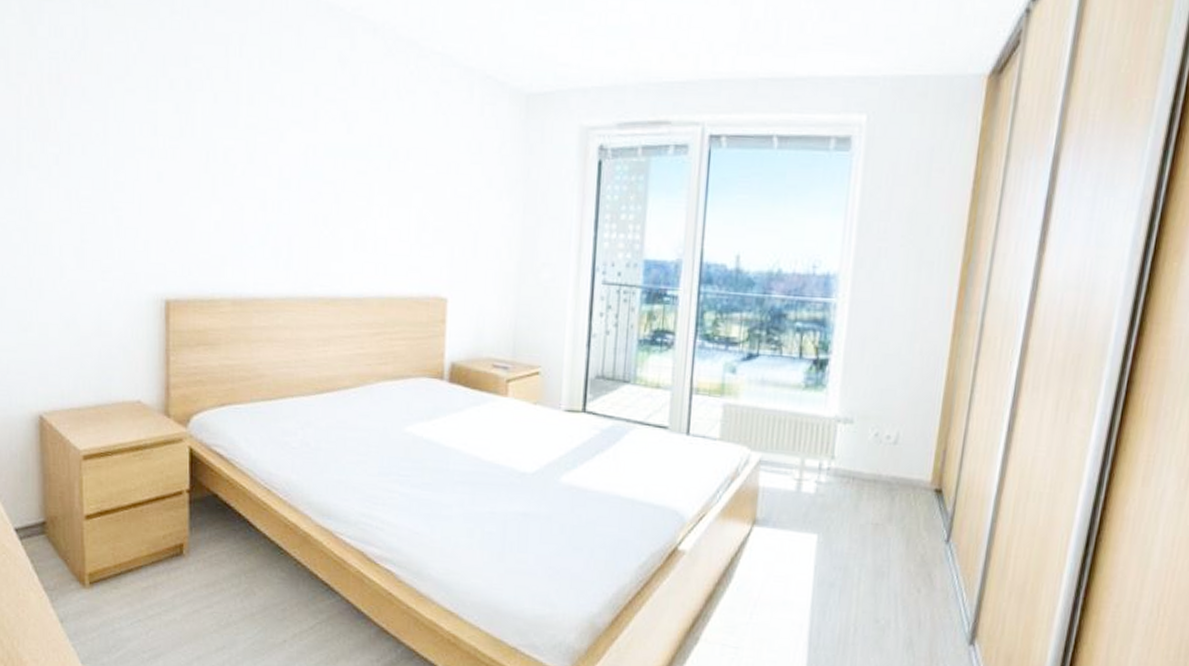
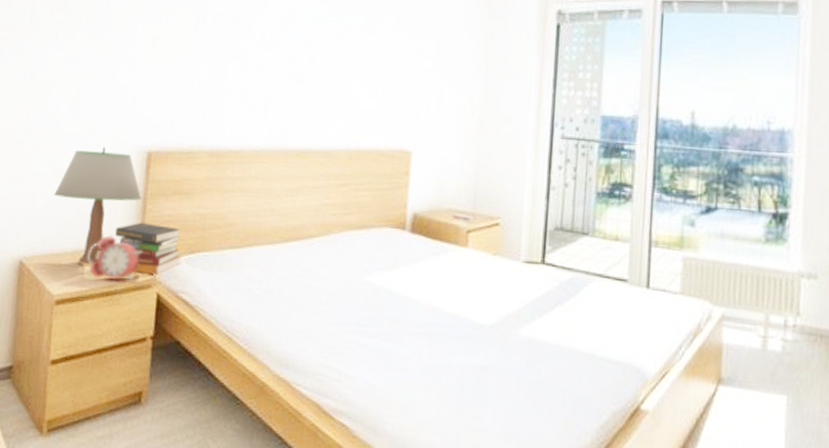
table lamp: none [68,295,164,419] -> present [54,147,142,264]
alarm clock: none [111,388,170,436] -> present [87,235,142,282]
books: none [138,374,212,429] -> present [115,222,182,276]

